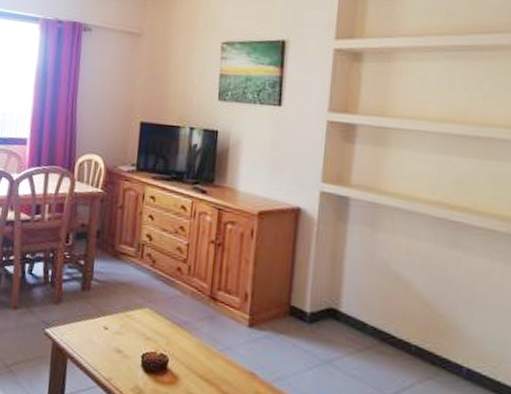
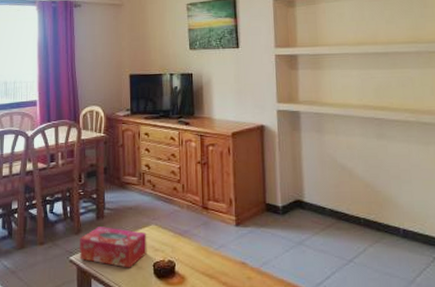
tissue box: none [56,299,139,355] -> present [80,227,147,268]

